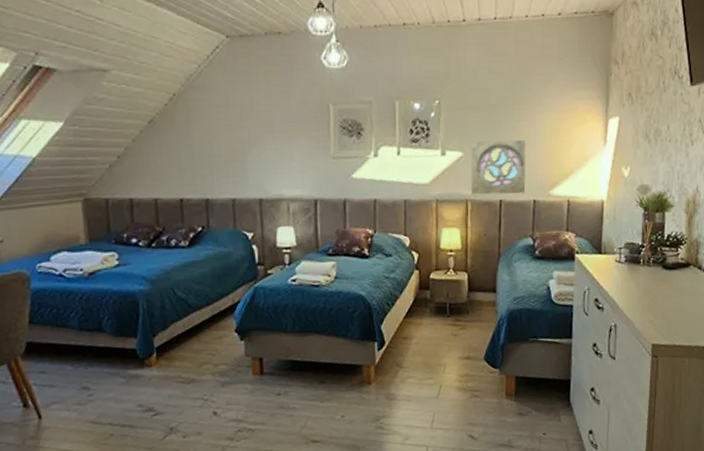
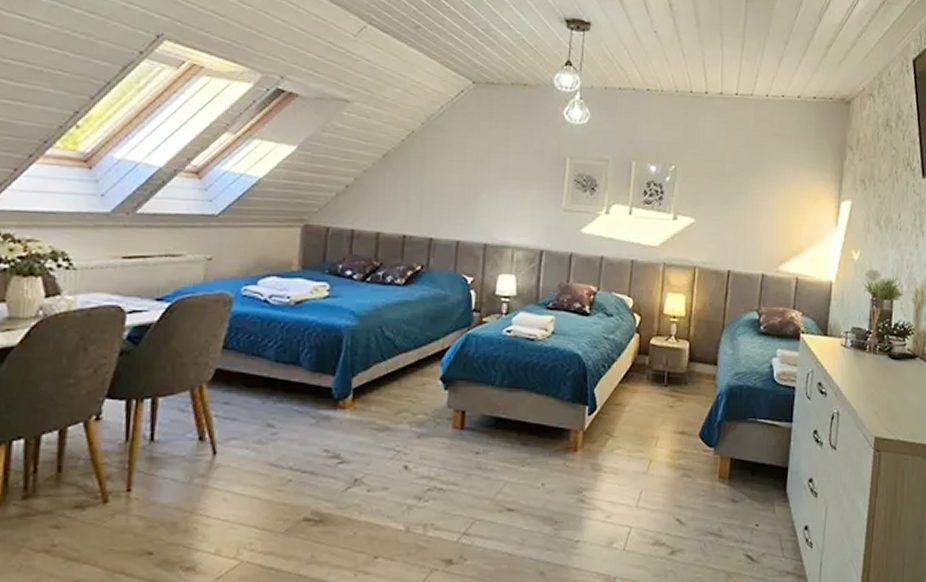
wall ornament: present [470,140,526,195] -> none [700,209,758,267]

